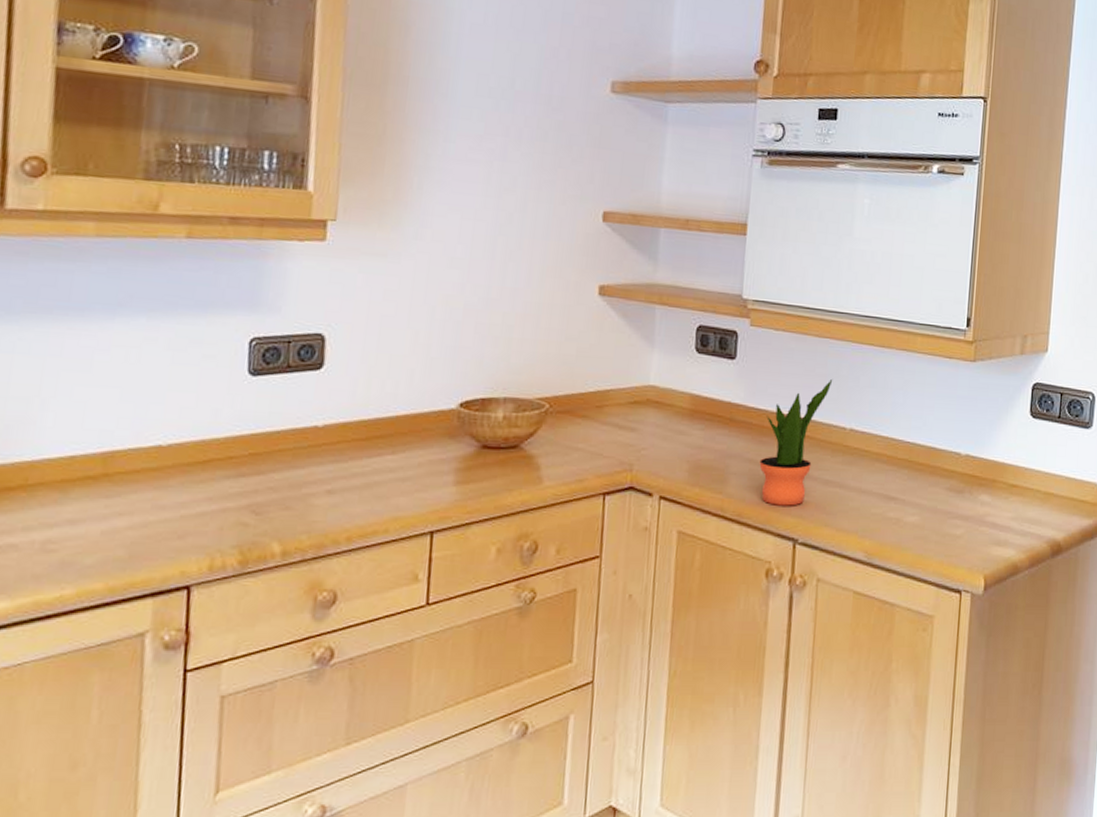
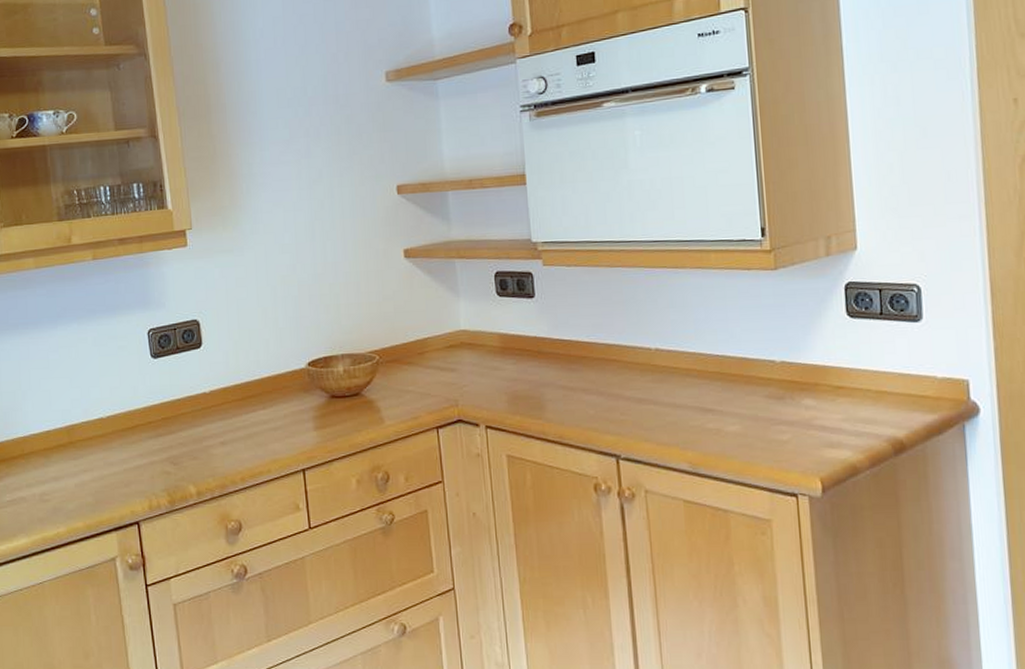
potted plant: present [759,378,833,506] -> none [572,304,631,426]

